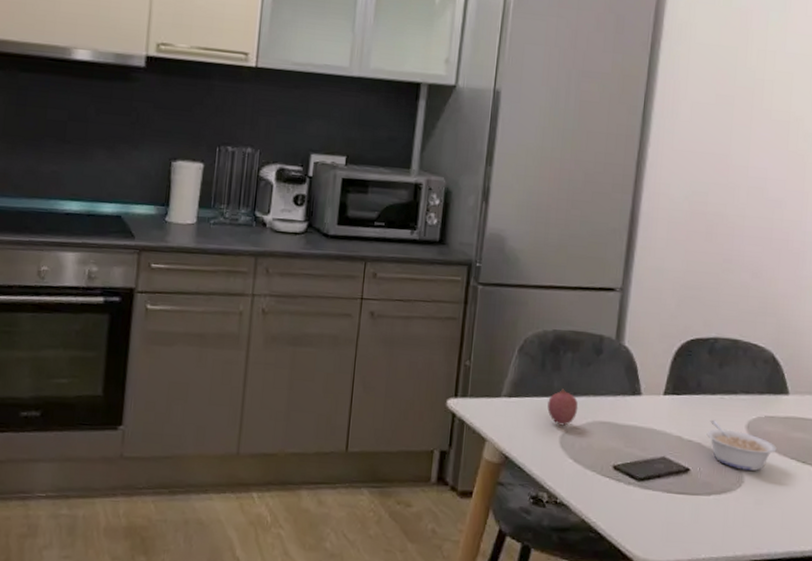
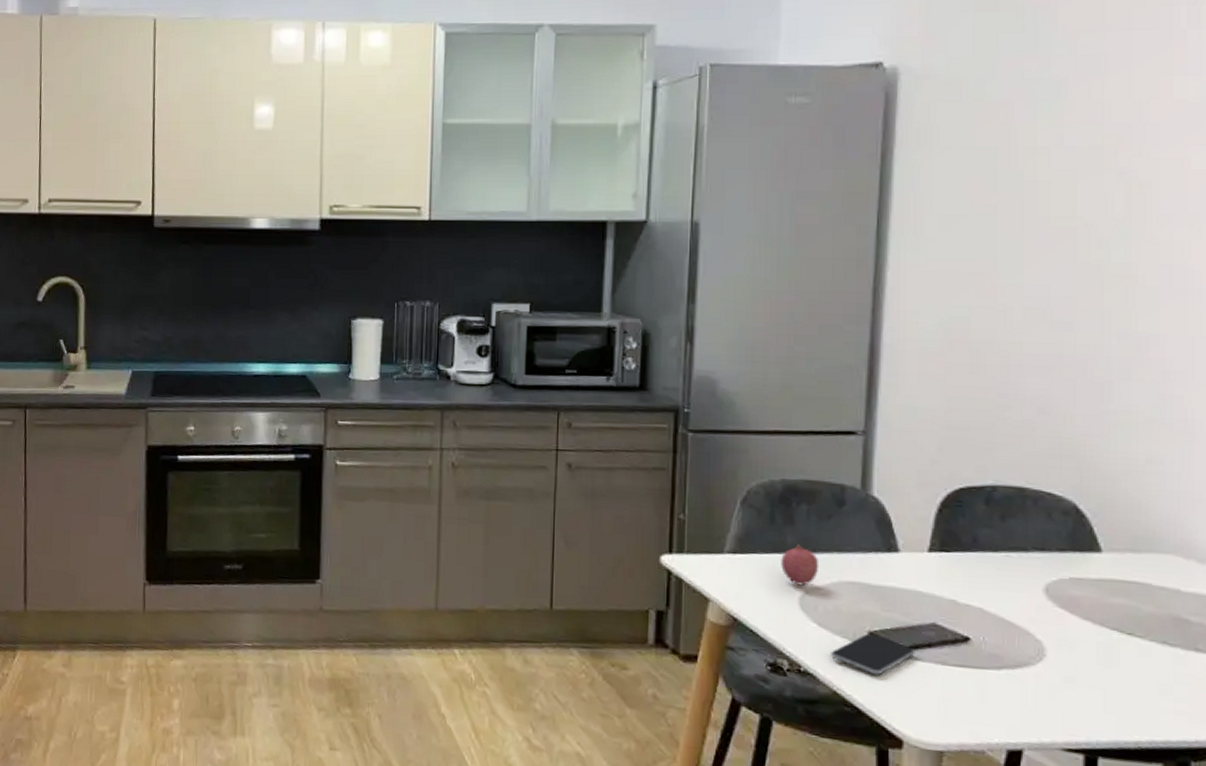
smartphone: none [582,467,648,504] -> present [831,633,915,676]
legume: present [706,419,777,471] -> none [990,581,1089,643]

